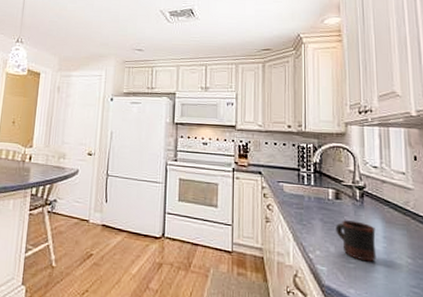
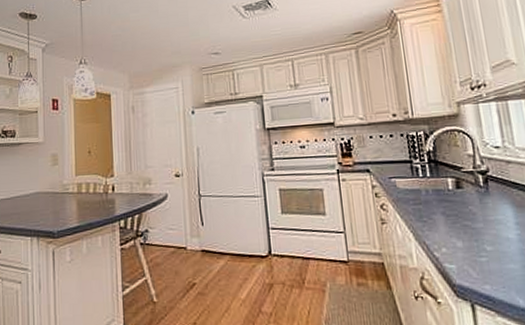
mug: present [336,220,377,262] -> none [460,210,511,253]

